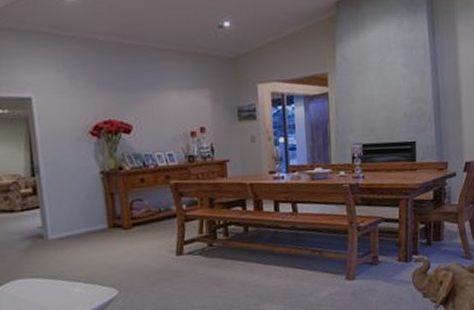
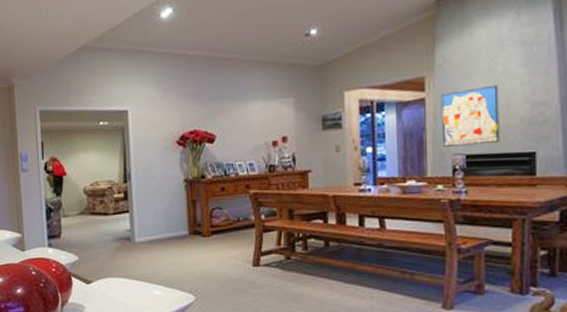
wall art: none [341,82,389,137] -> present [440,84,500,147]

